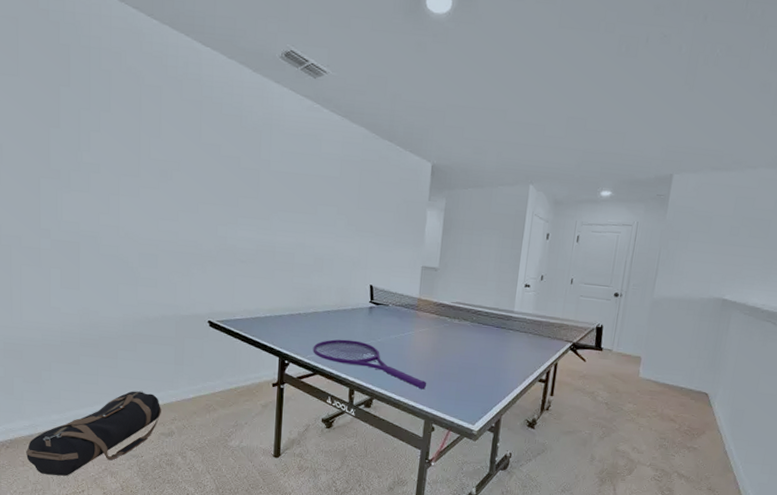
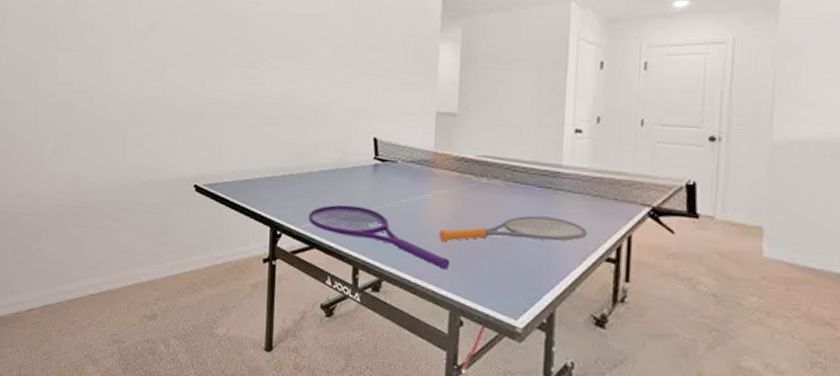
duffel bag: present [26,390,161,476] -> none [14,264,145,361]
tennis racket: none [419,348,528,369] -> present [439,215,588,243]

